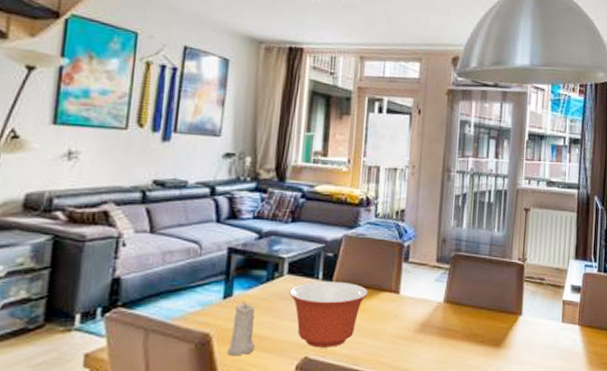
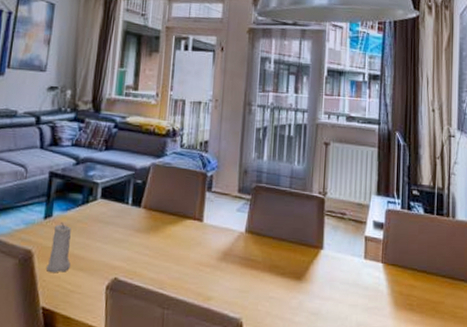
mixing bowl: present [289,281,368,348] -> none [102,206,174,270]

